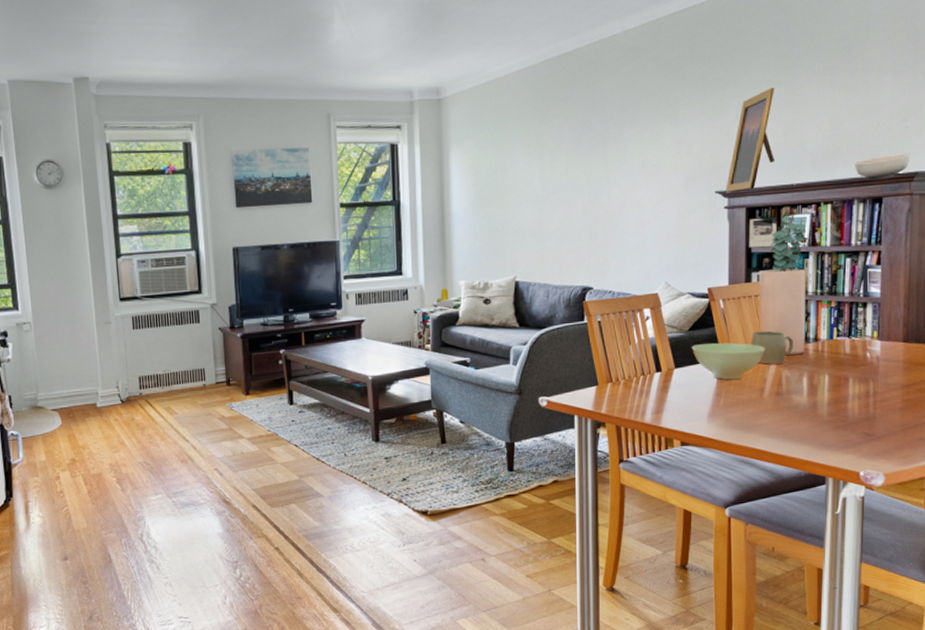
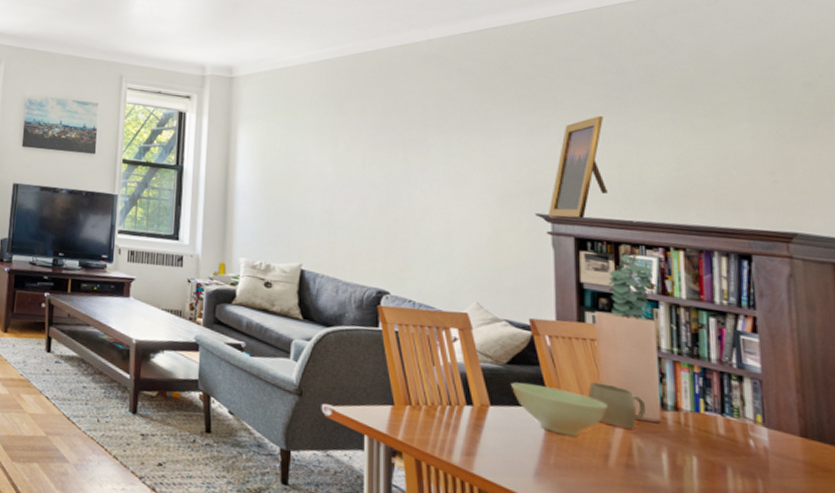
bowl: present [854,154,910,180] -> none [709,207,784,235]

